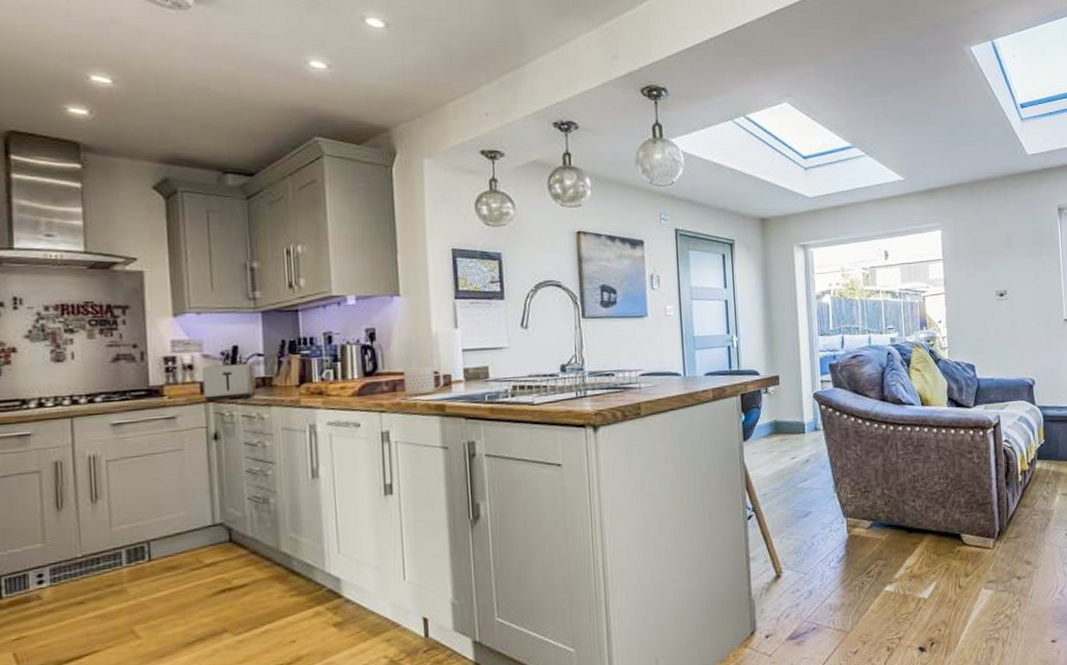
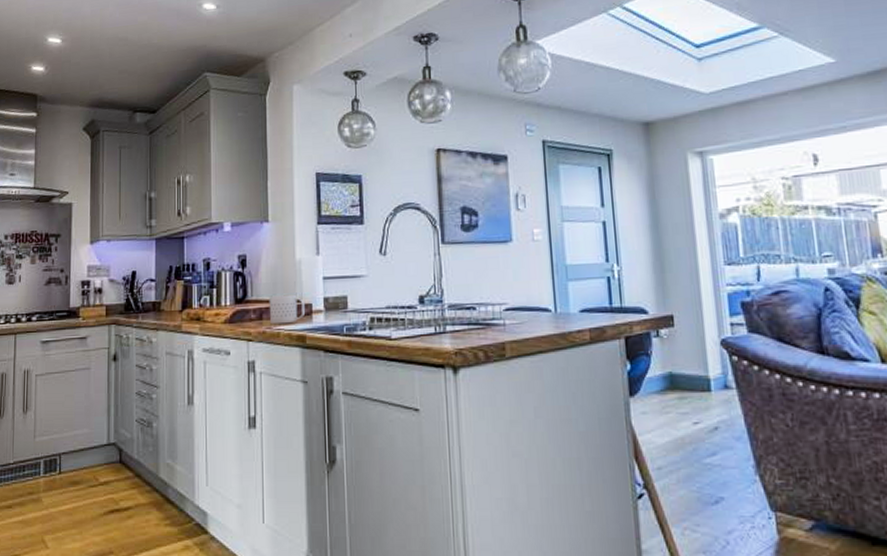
toaster: present [200,363,256,403] -> none [106,288,148,325]

